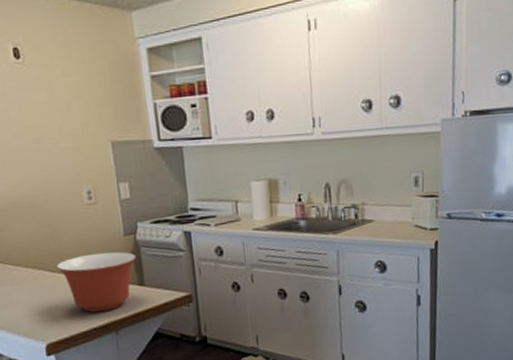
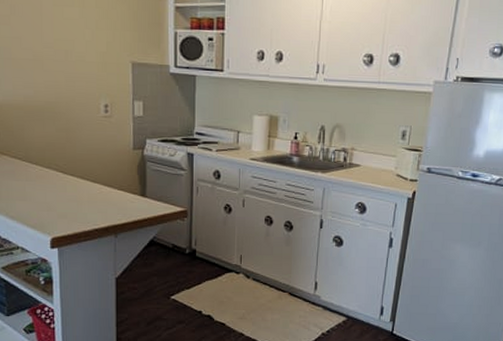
mixing bowl: present [56,252,136,312] -> none [69,162,141,215]

